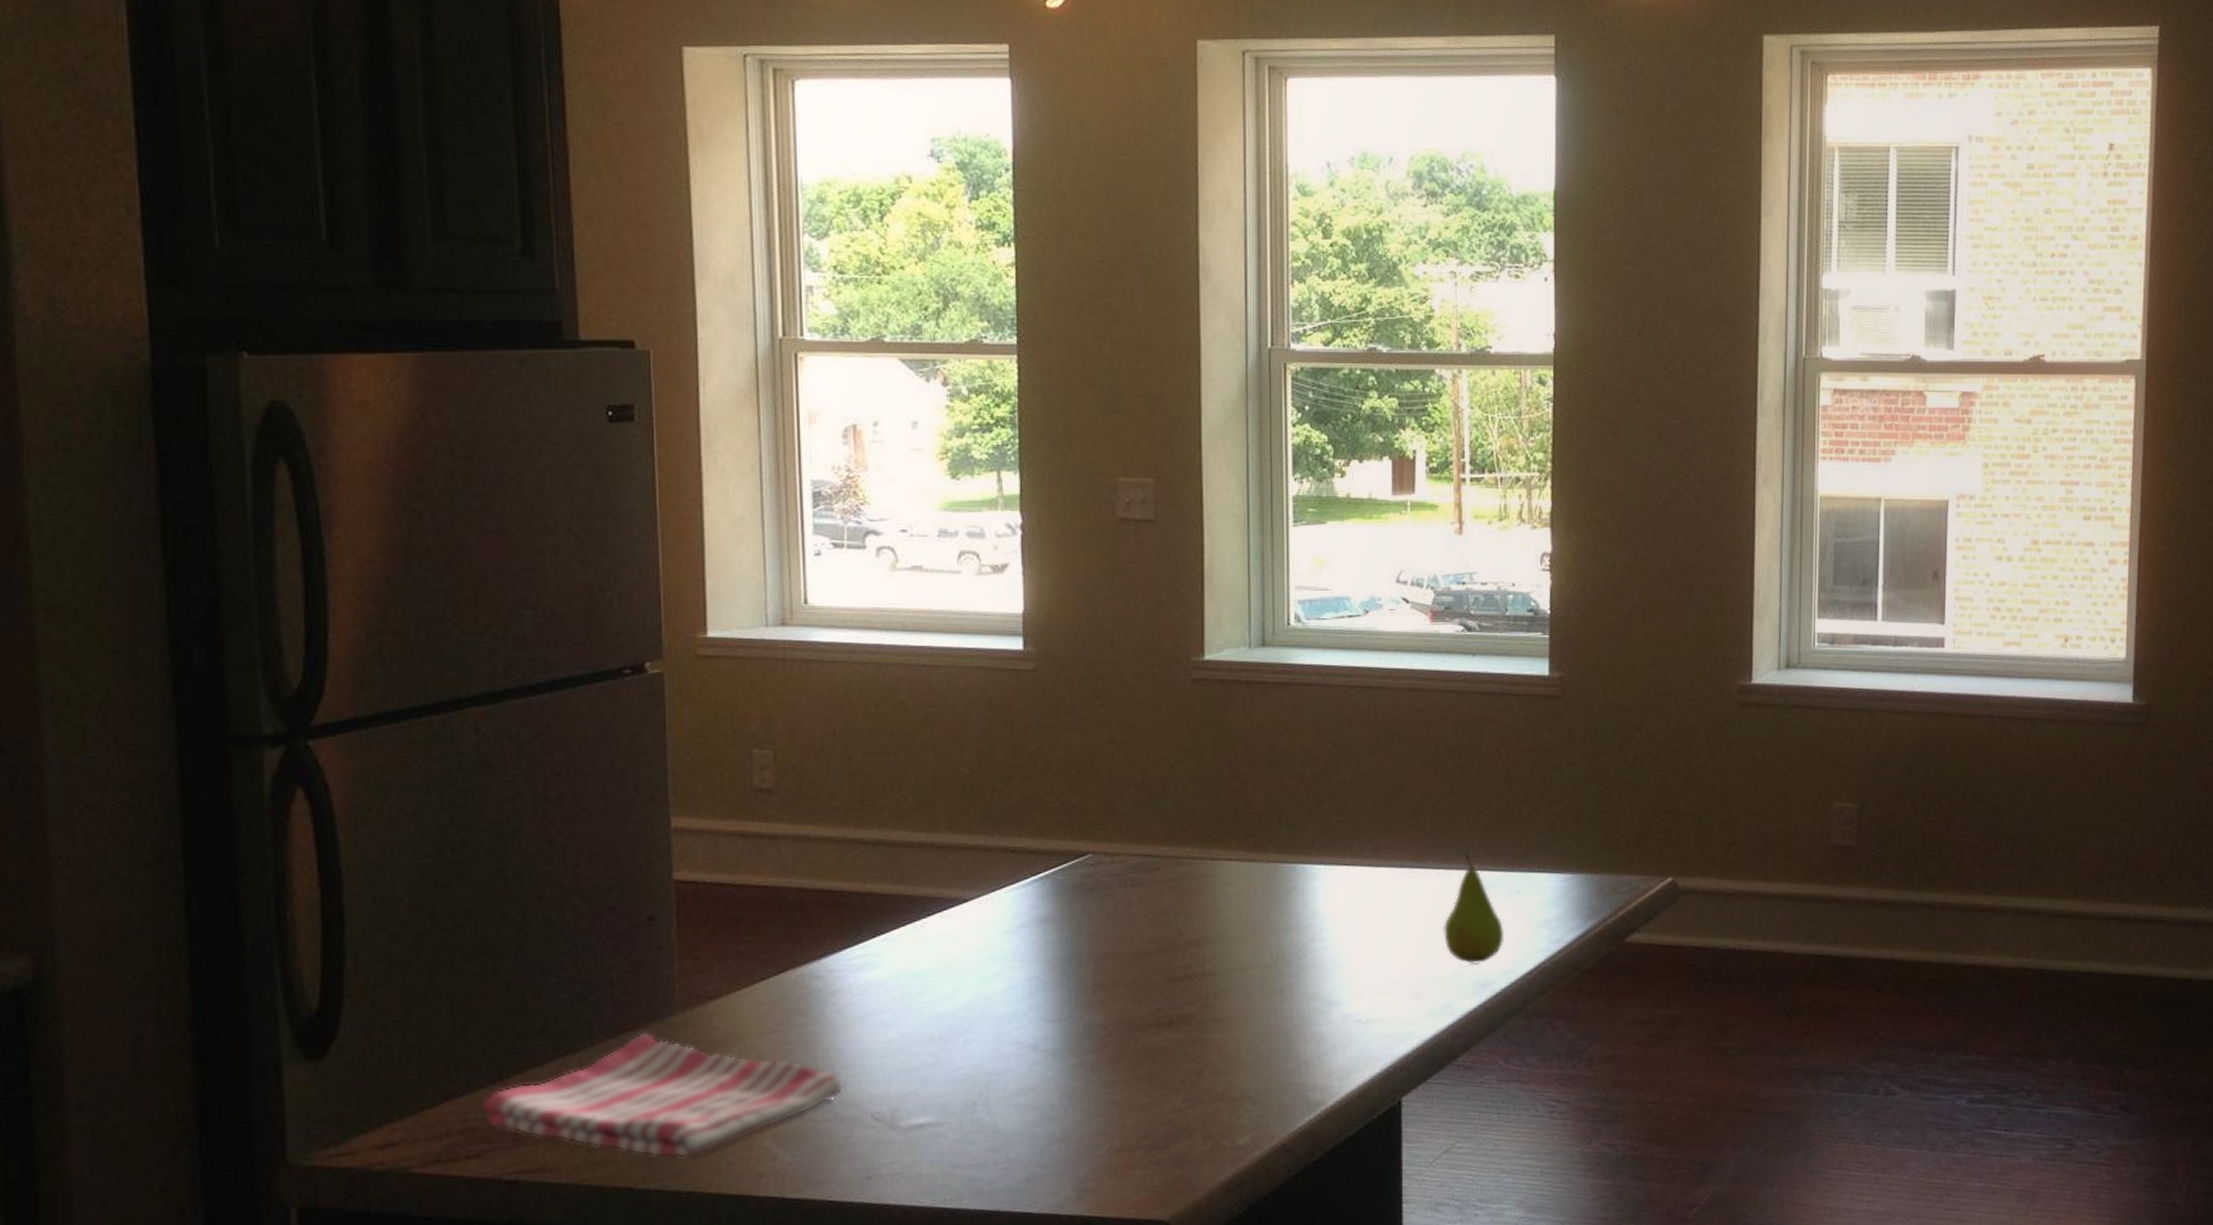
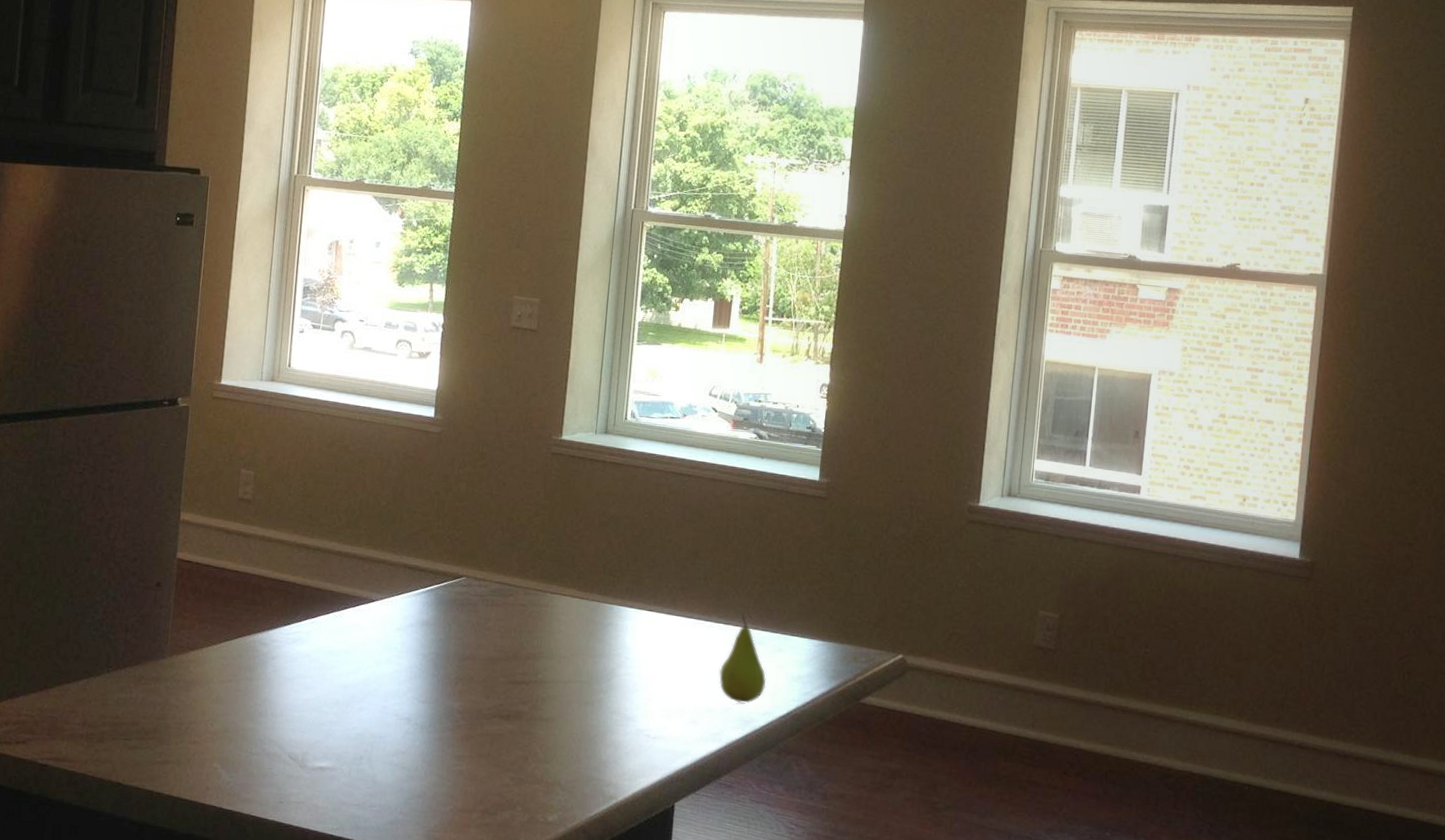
dish towel: present [482,1032,844,1158] -> none [31,668,273,767]

